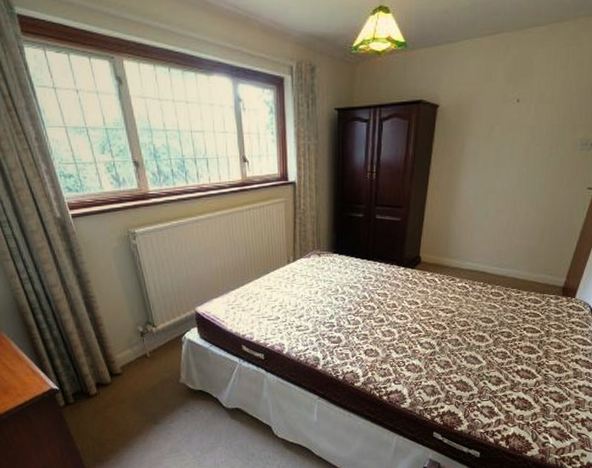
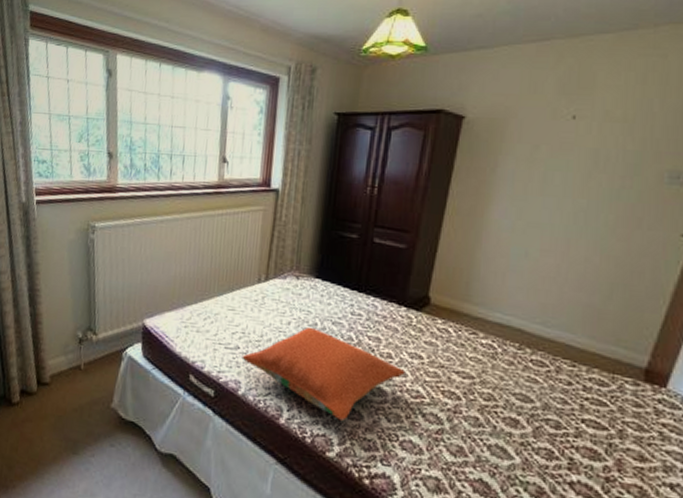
pillow: none [282,293,407,359] -> present [242,326,405,421]

